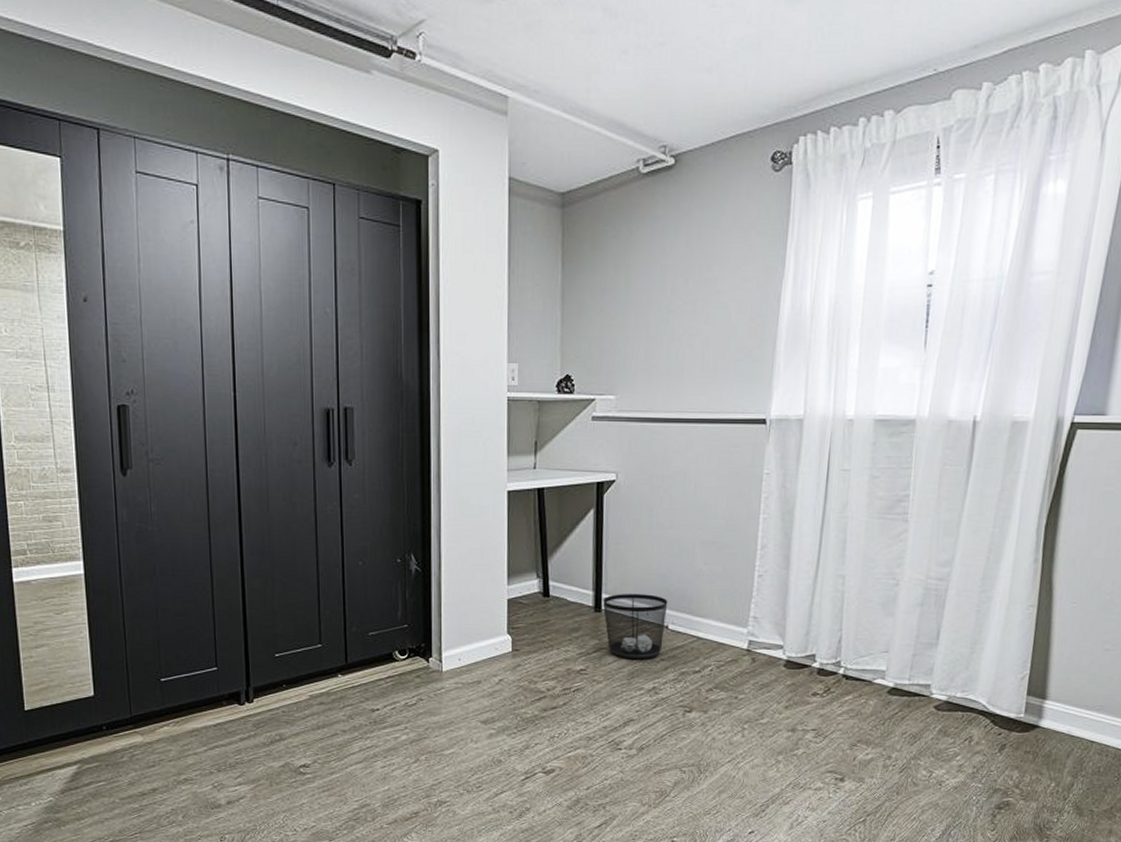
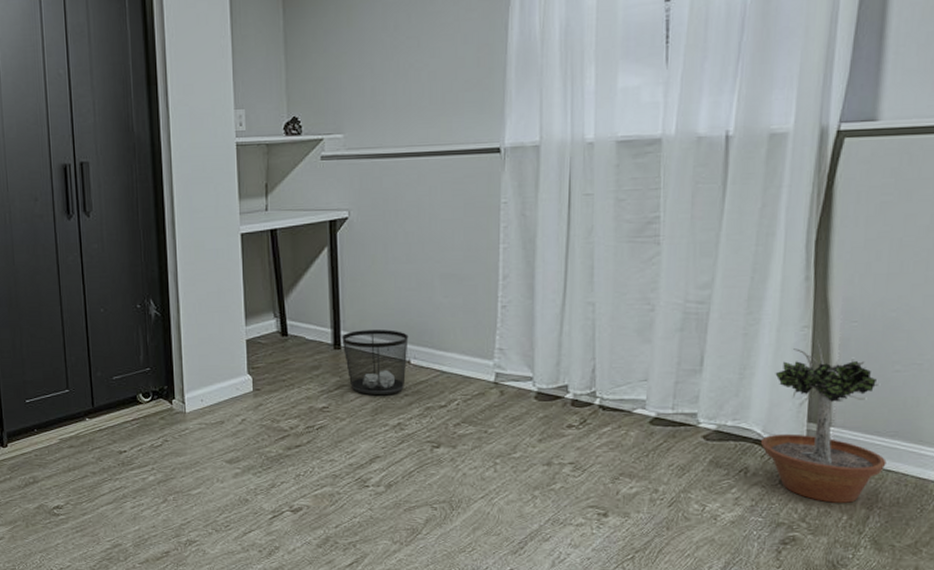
potted tree: none [984,618,1092,771] -> present [760,340,887,503]

